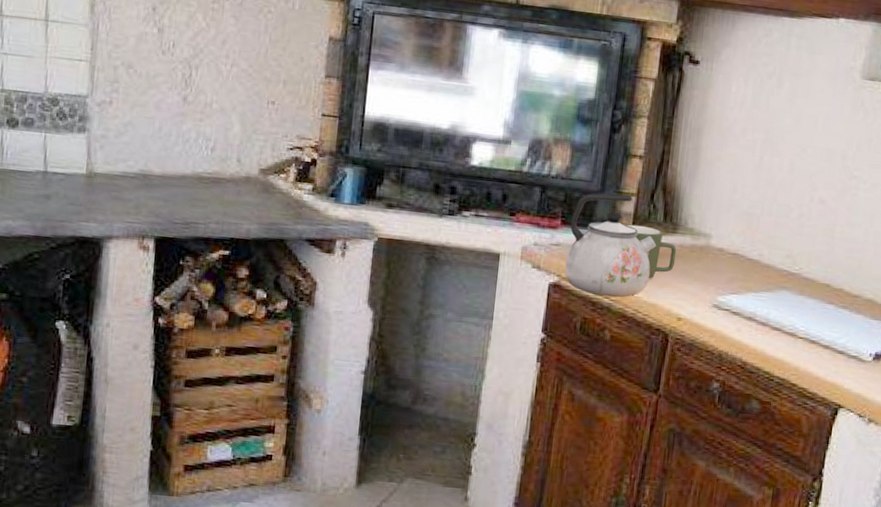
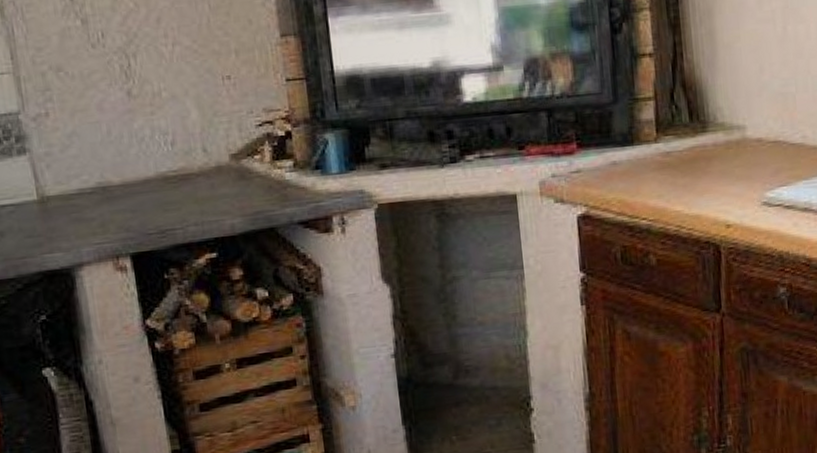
kettle: present [564,193,657,298] -> none [586,100,688,219]
mug: present [625,224,677,280] -> none [648,130,711,190]

